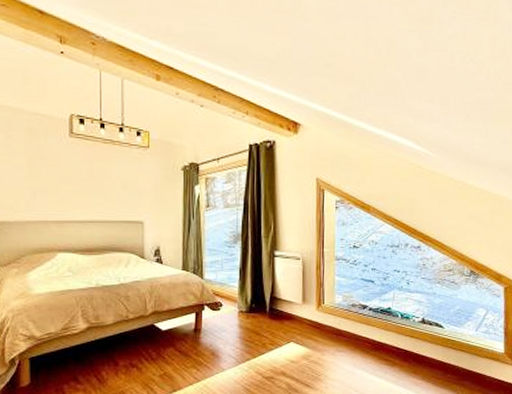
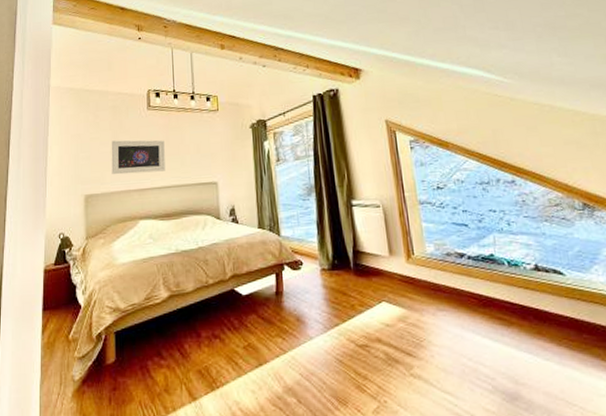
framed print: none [26,166,88,205] -> present [111,140,165,175]

